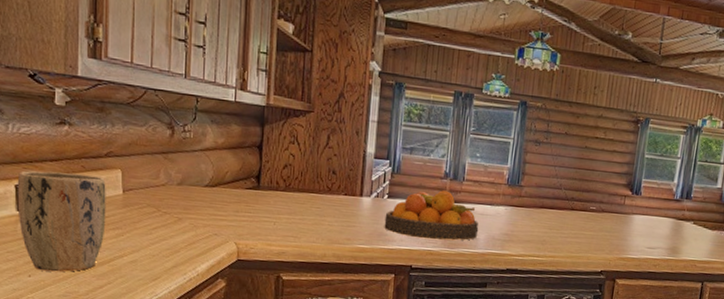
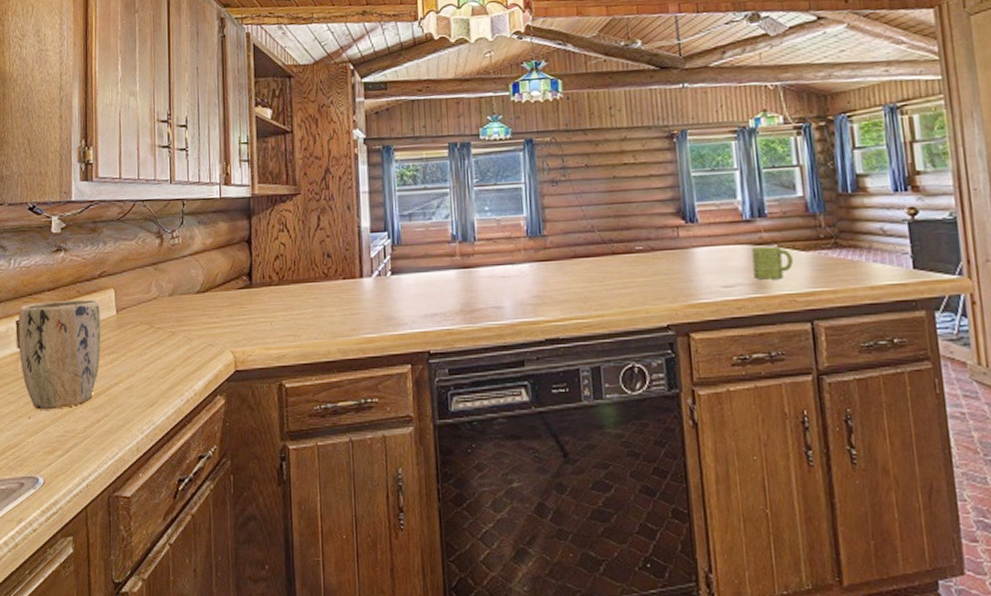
fruit bowl: present [384,190,479,241] -> none [390,255,503,317]
mug: none [671,221,702,248] -> present [751,246,793,280]

